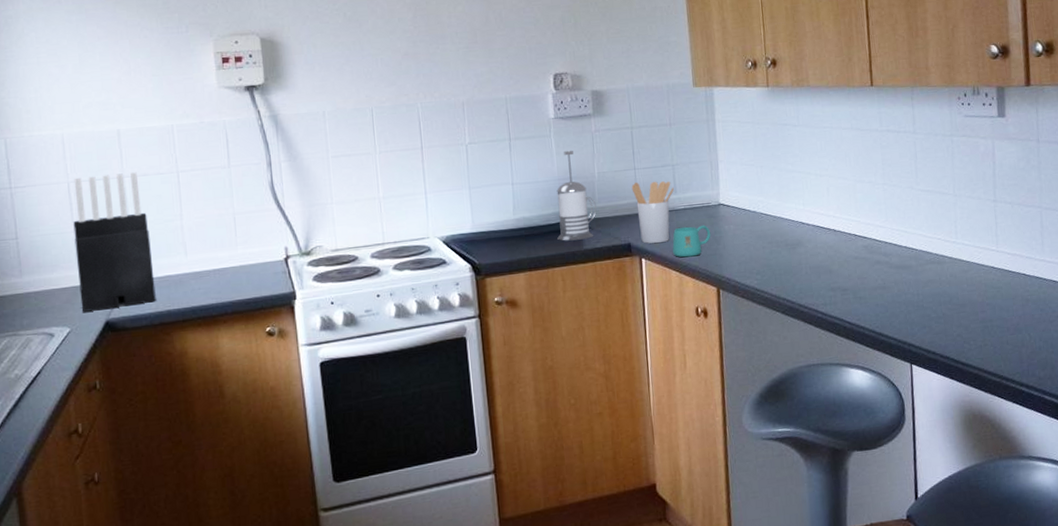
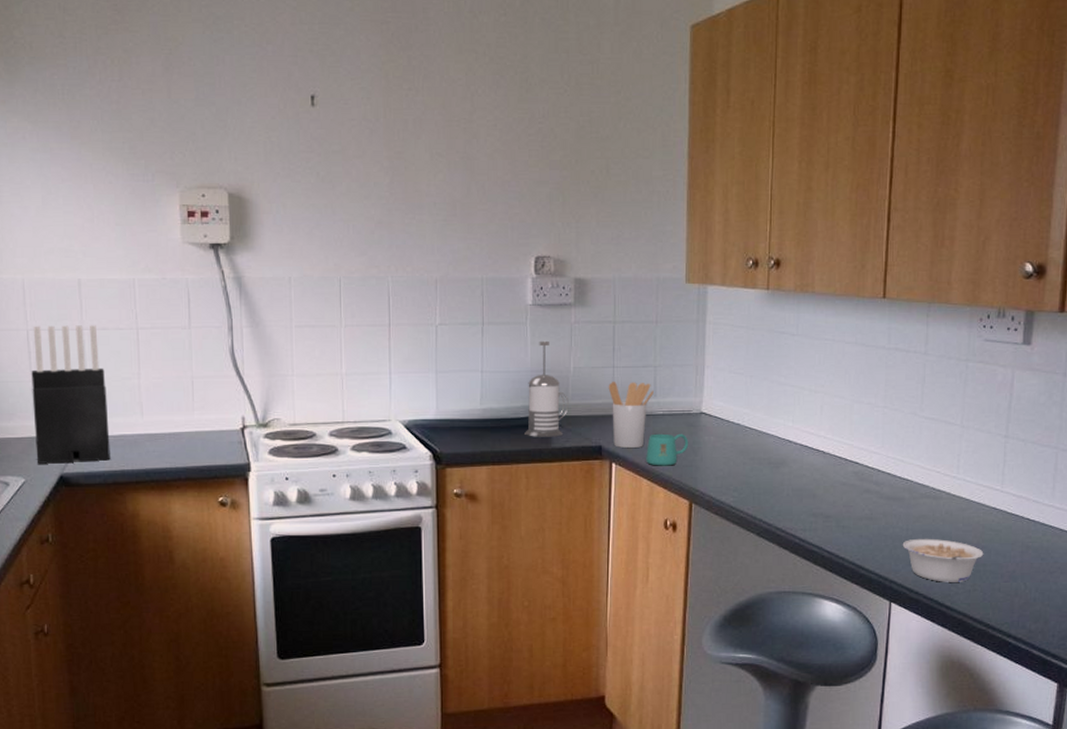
legume: none [915,300,989,341] -> present [902,538,984,582]

